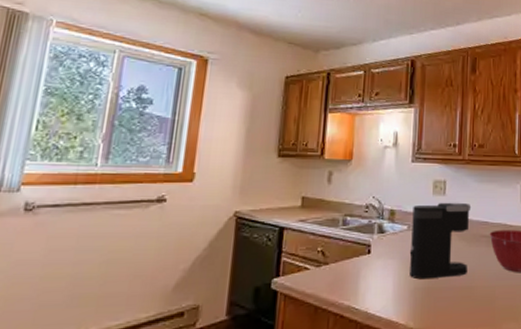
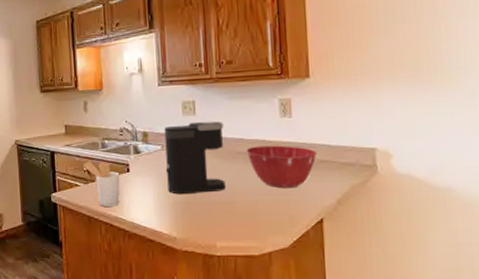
utensil holder: none [317,240,359,294] -> present [82,161,120,206]

